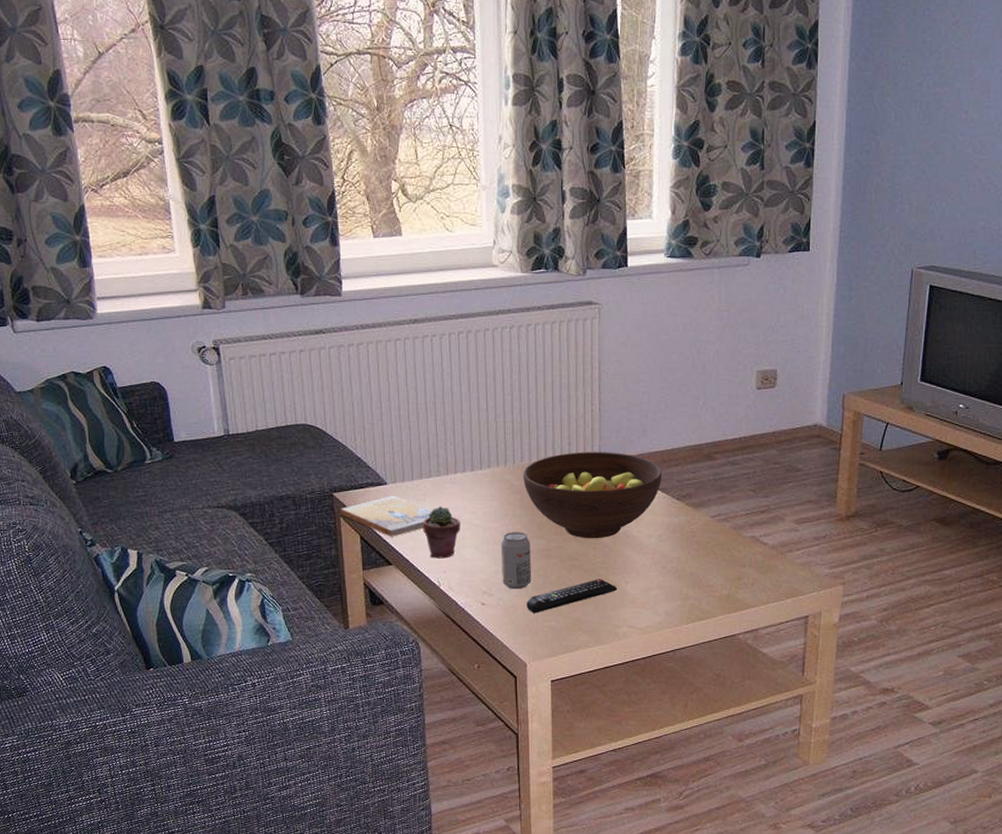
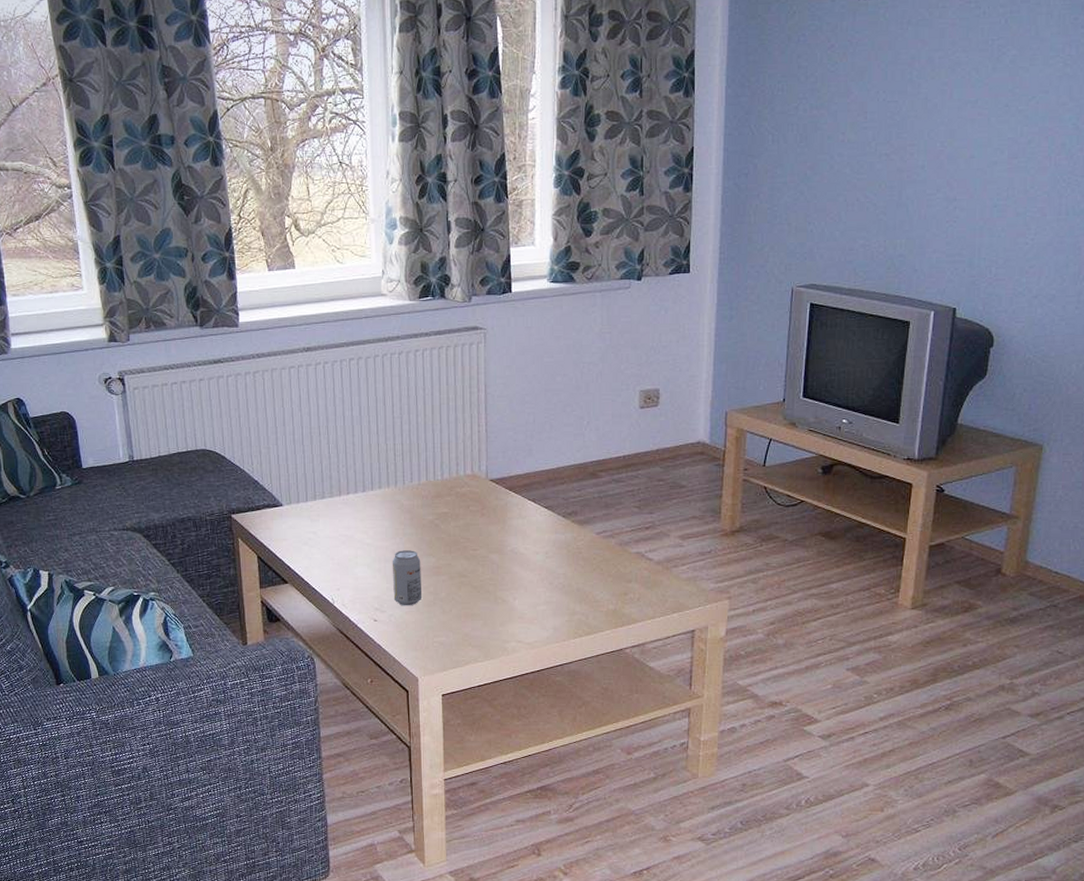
book: present [341,496,432,537] -> none [239,517,326,556]
potted succulent: present [423,507,460,559] -> none [317,527,353,577]
fruit bowl: present [523,452,662,539] -> none [413,471,548,557]
remote control: present [526,579,618,613] -> none [417,595,506,629]

